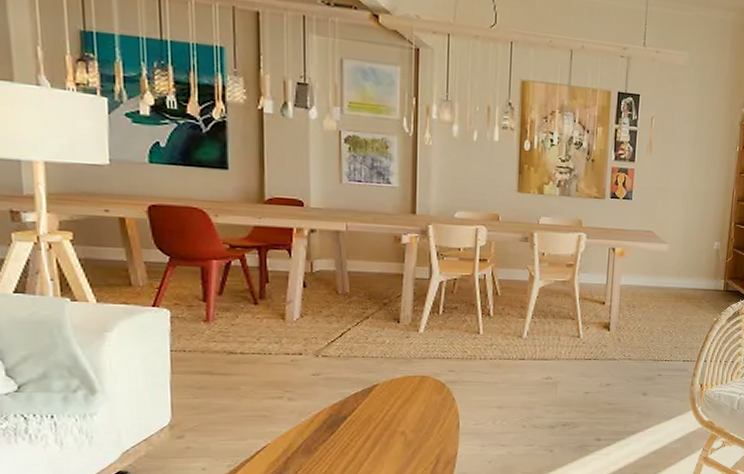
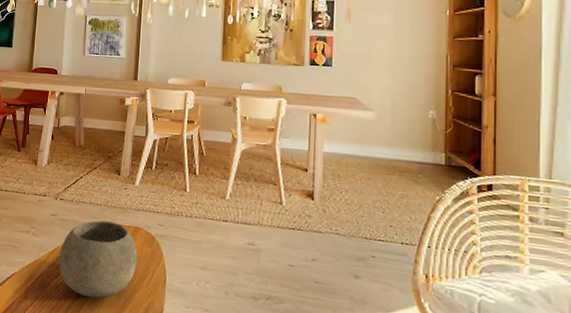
bowl: none [328,374,426,455] -> present [59,220,138,298]

